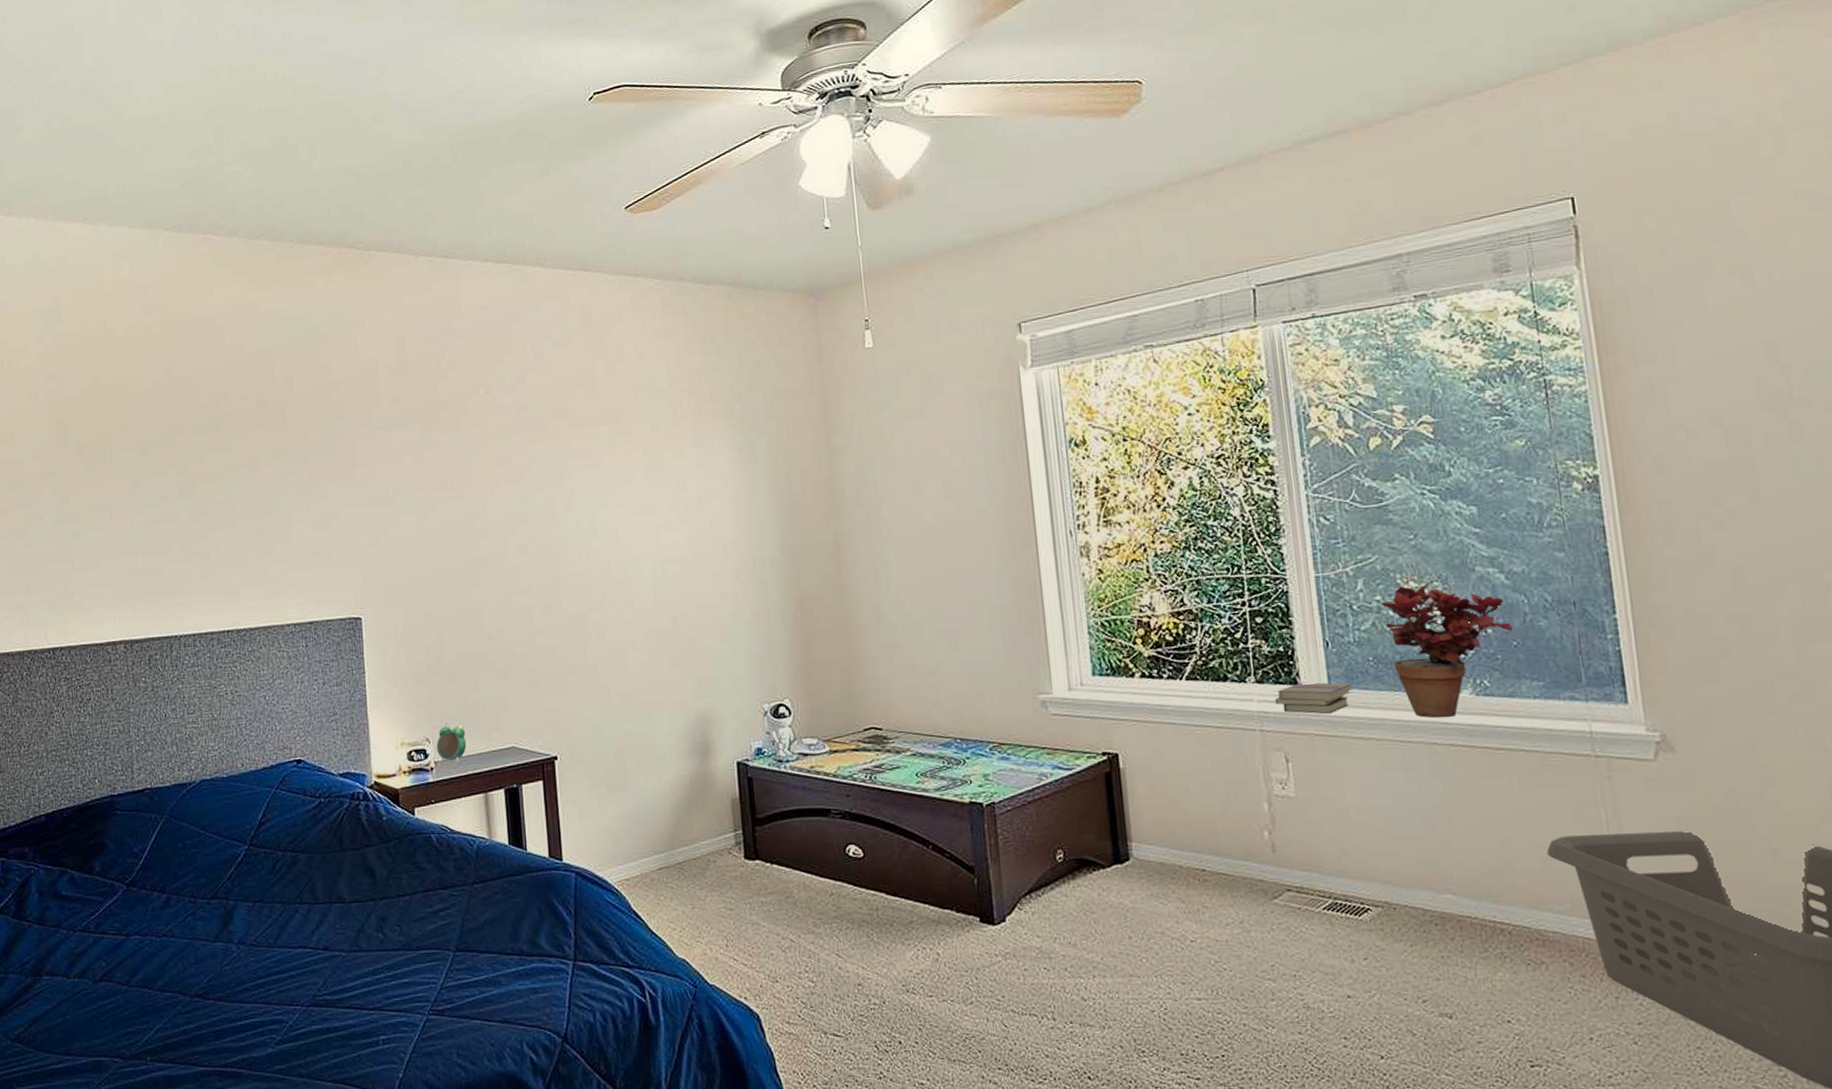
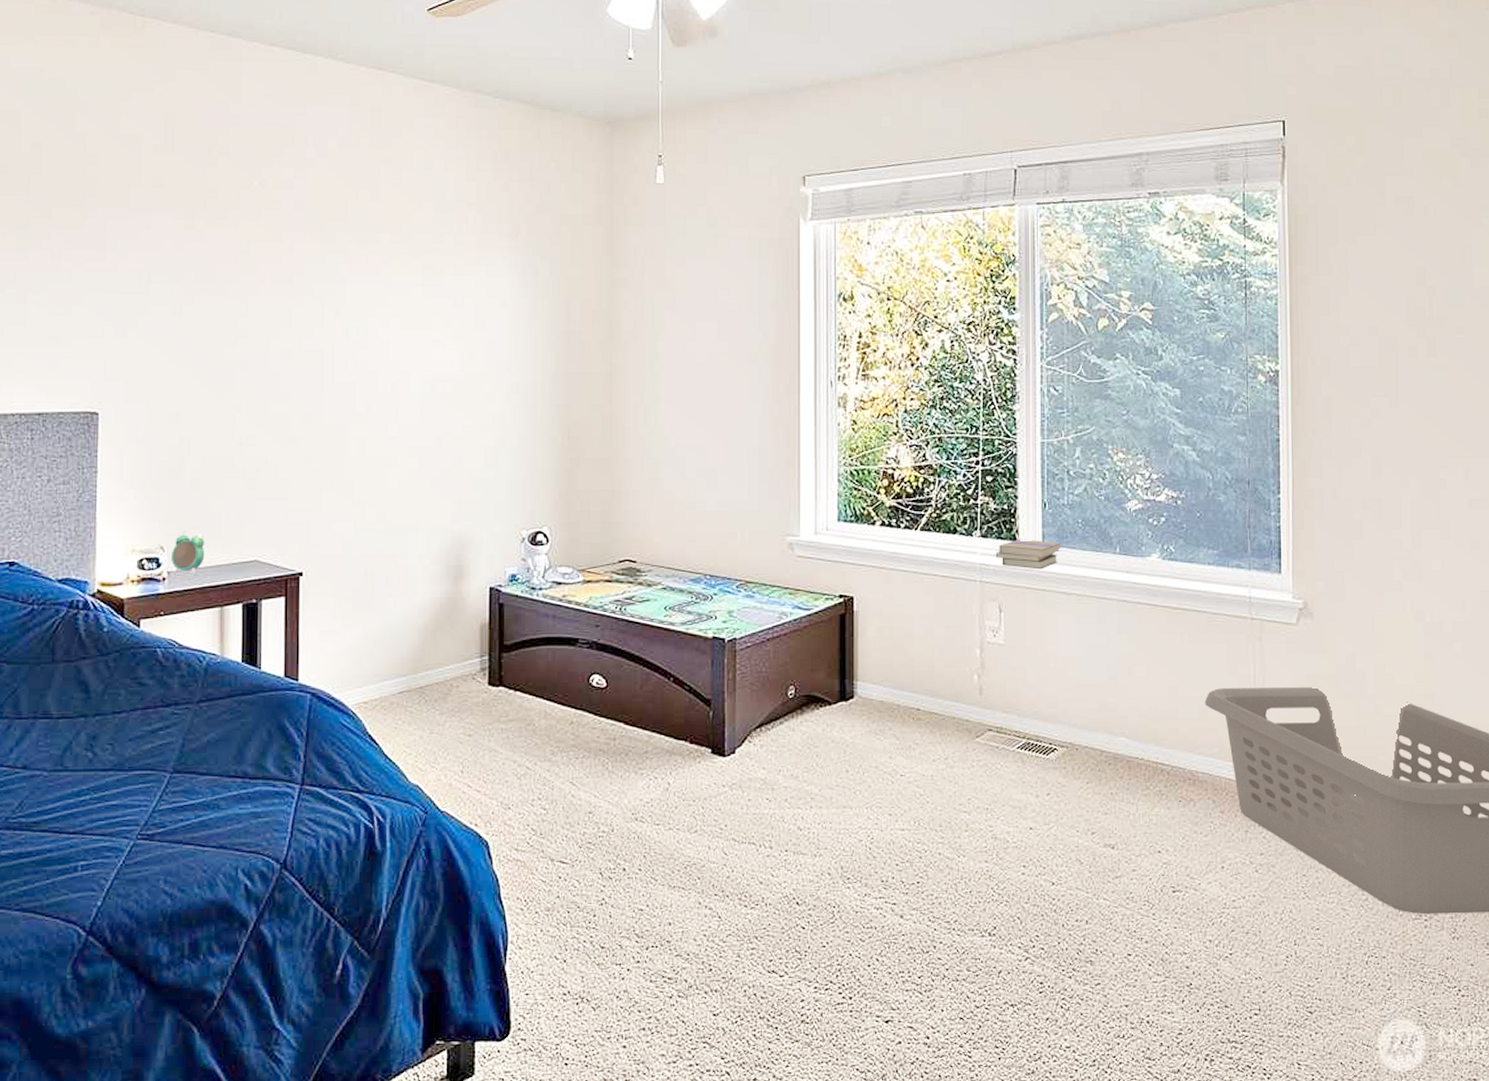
potted plant: present [1380,584,1513,719] -> none [1093,457,1198,578]

